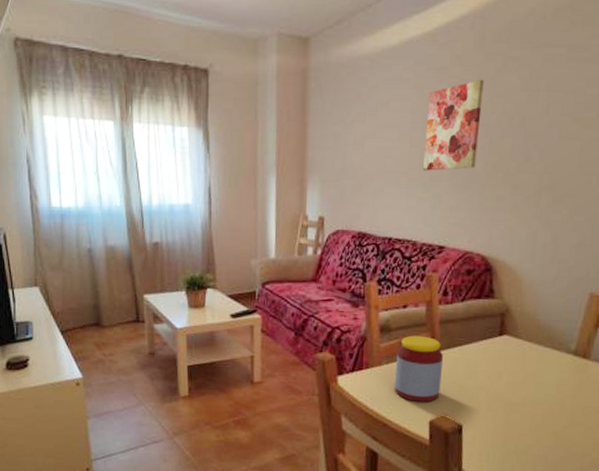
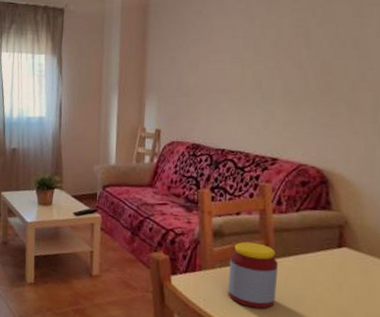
wall art: present [423,79,484,171] -> none [255,7,315,90]

